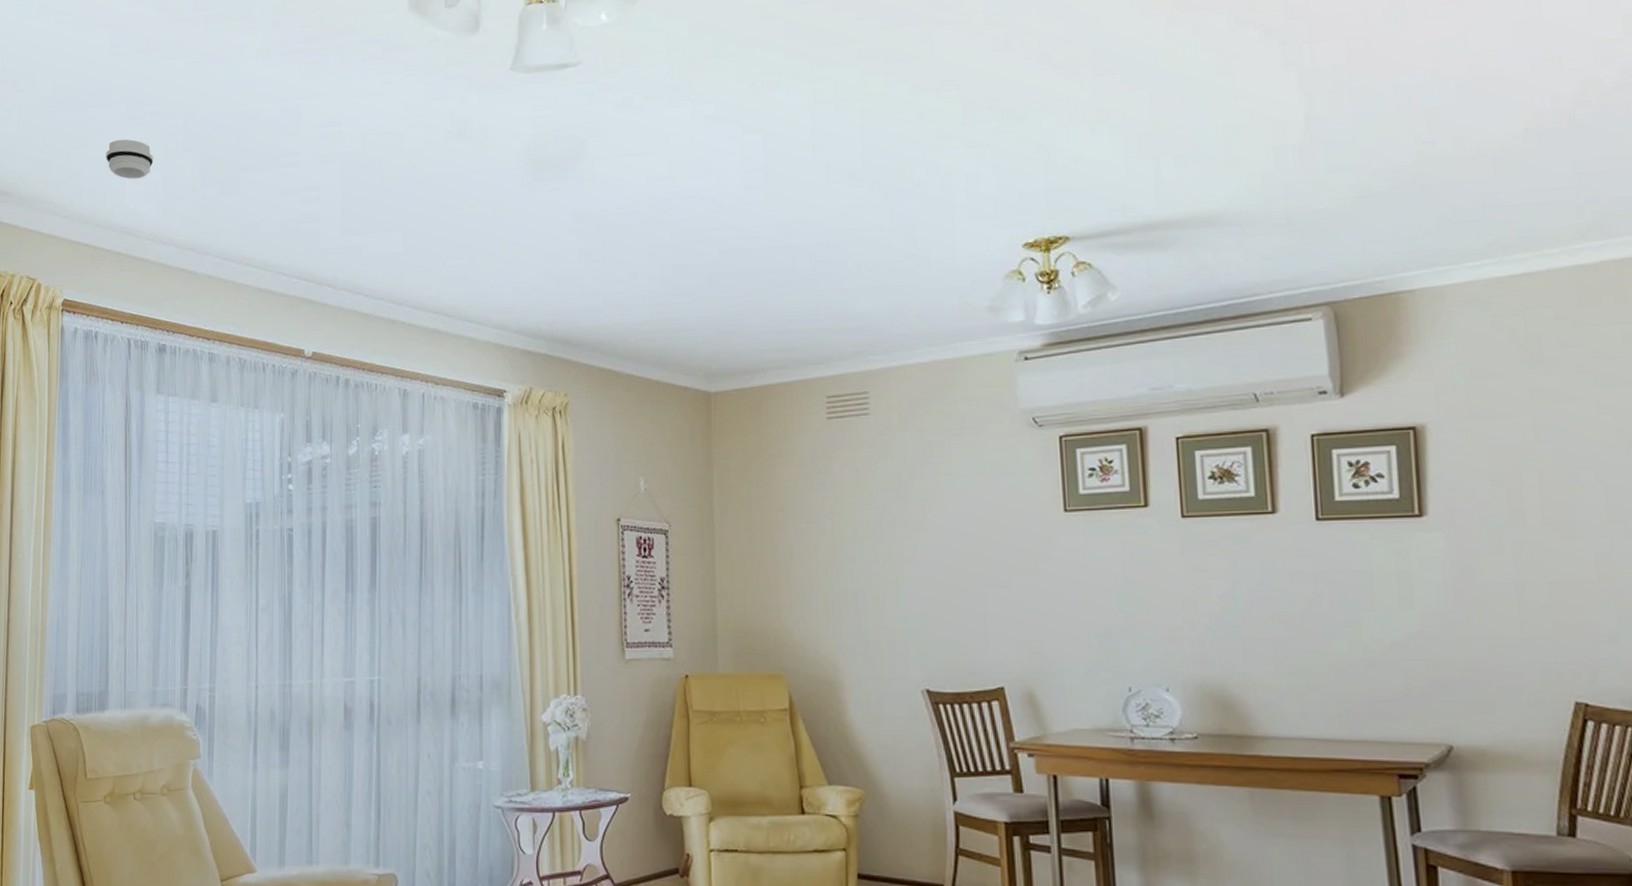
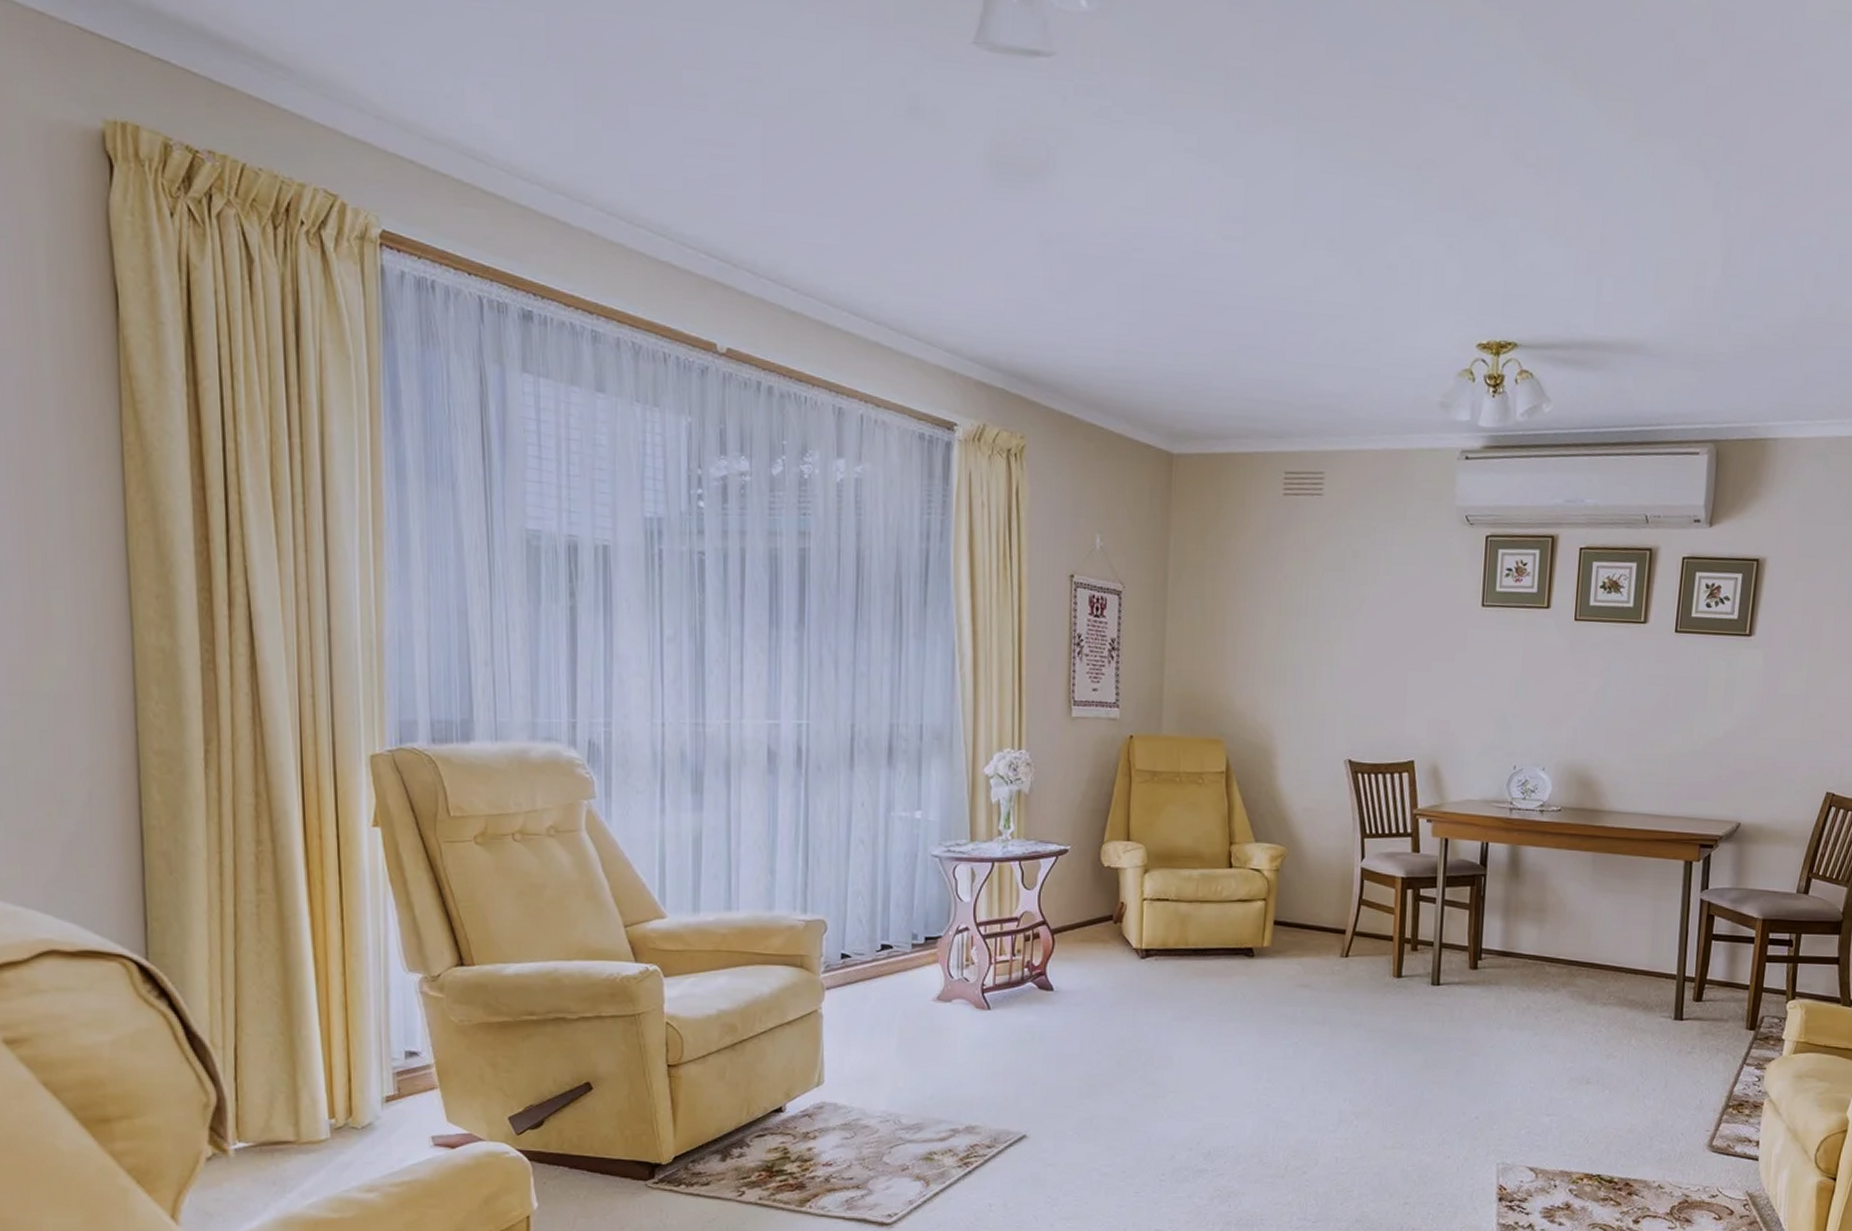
smoke detector: present [106,139,154,180] -> none [434,23,505,86]

